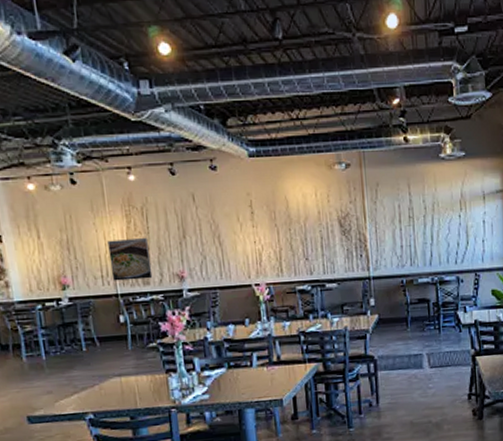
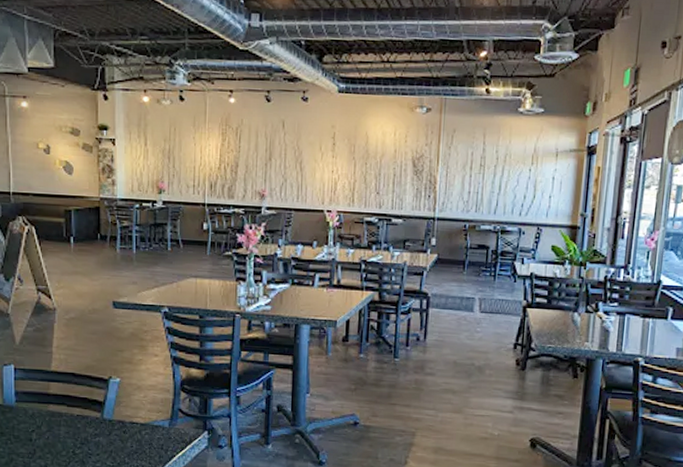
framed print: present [107,238,153,281] -> none [202,154,238,193]

